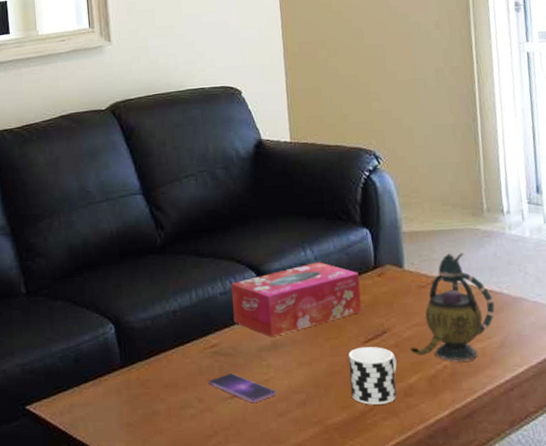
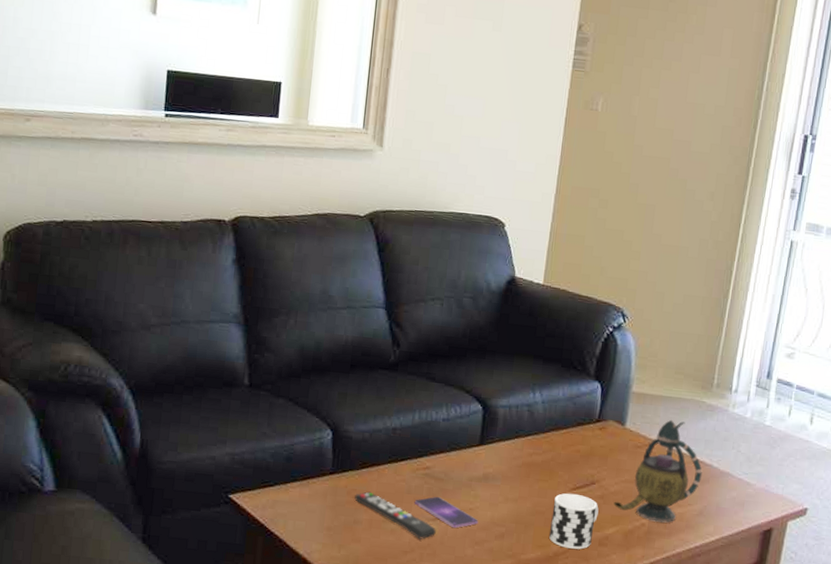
remote control: none [148,379,236,421] -> present [354,491,436,540]
tissue box: present [231,262,362,338] -> none [451,405,581,470]

